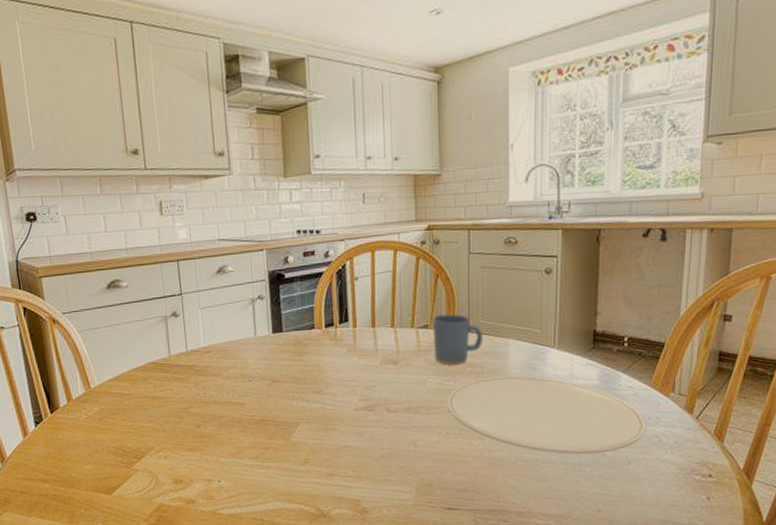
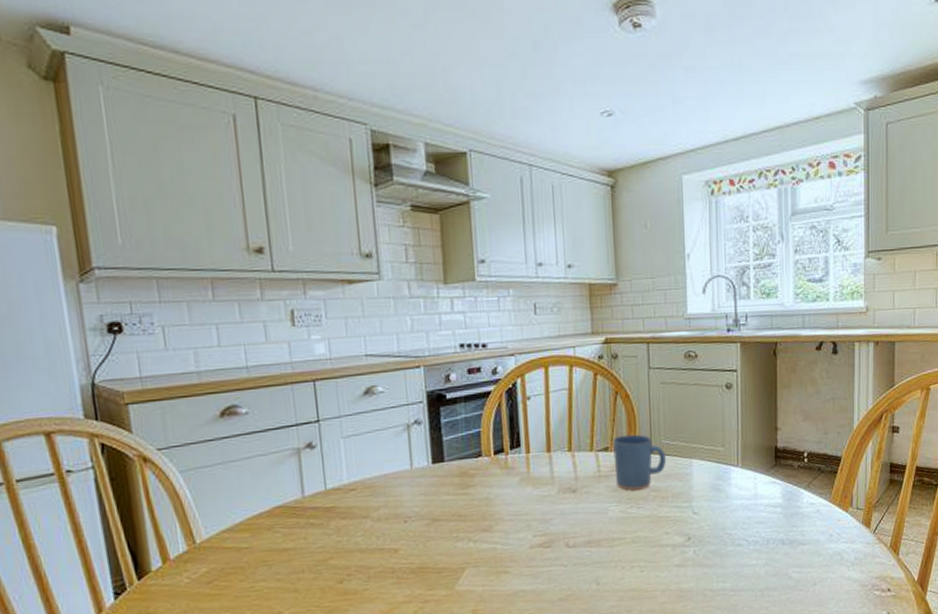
plate: present [447,375,647,454] -> none [630,498,829,580]

